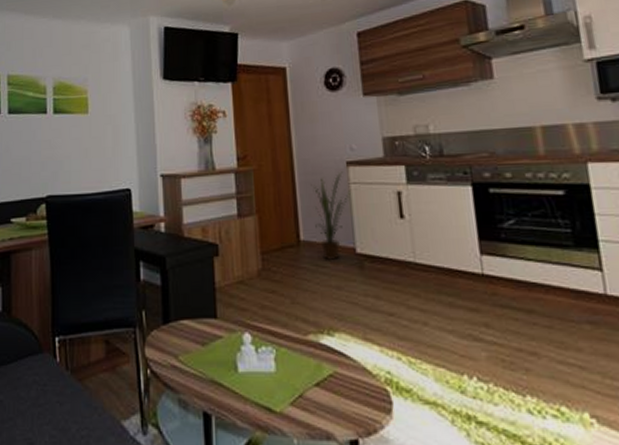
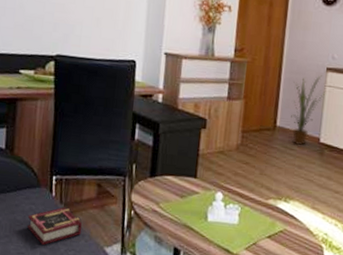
book: none [32,374,94,425] -> present [27,207,82,245]

